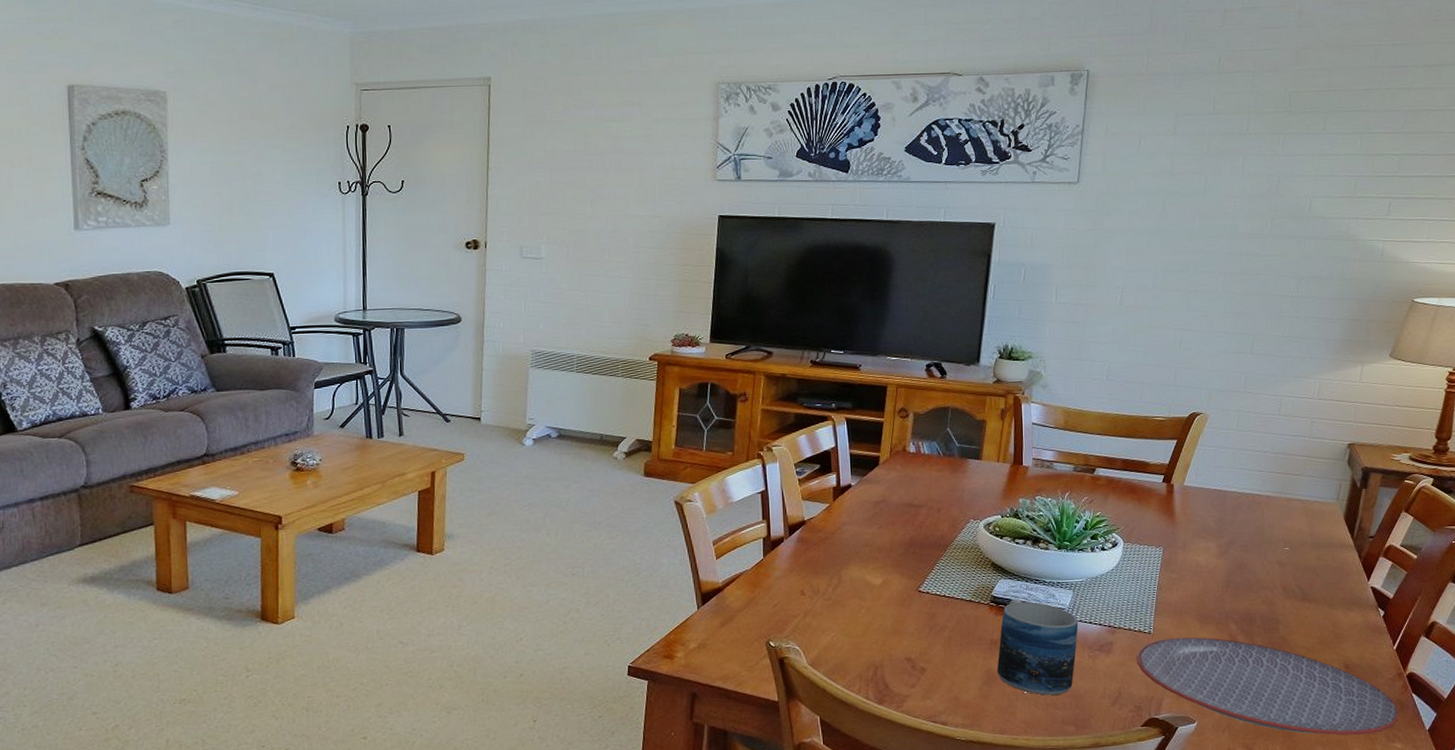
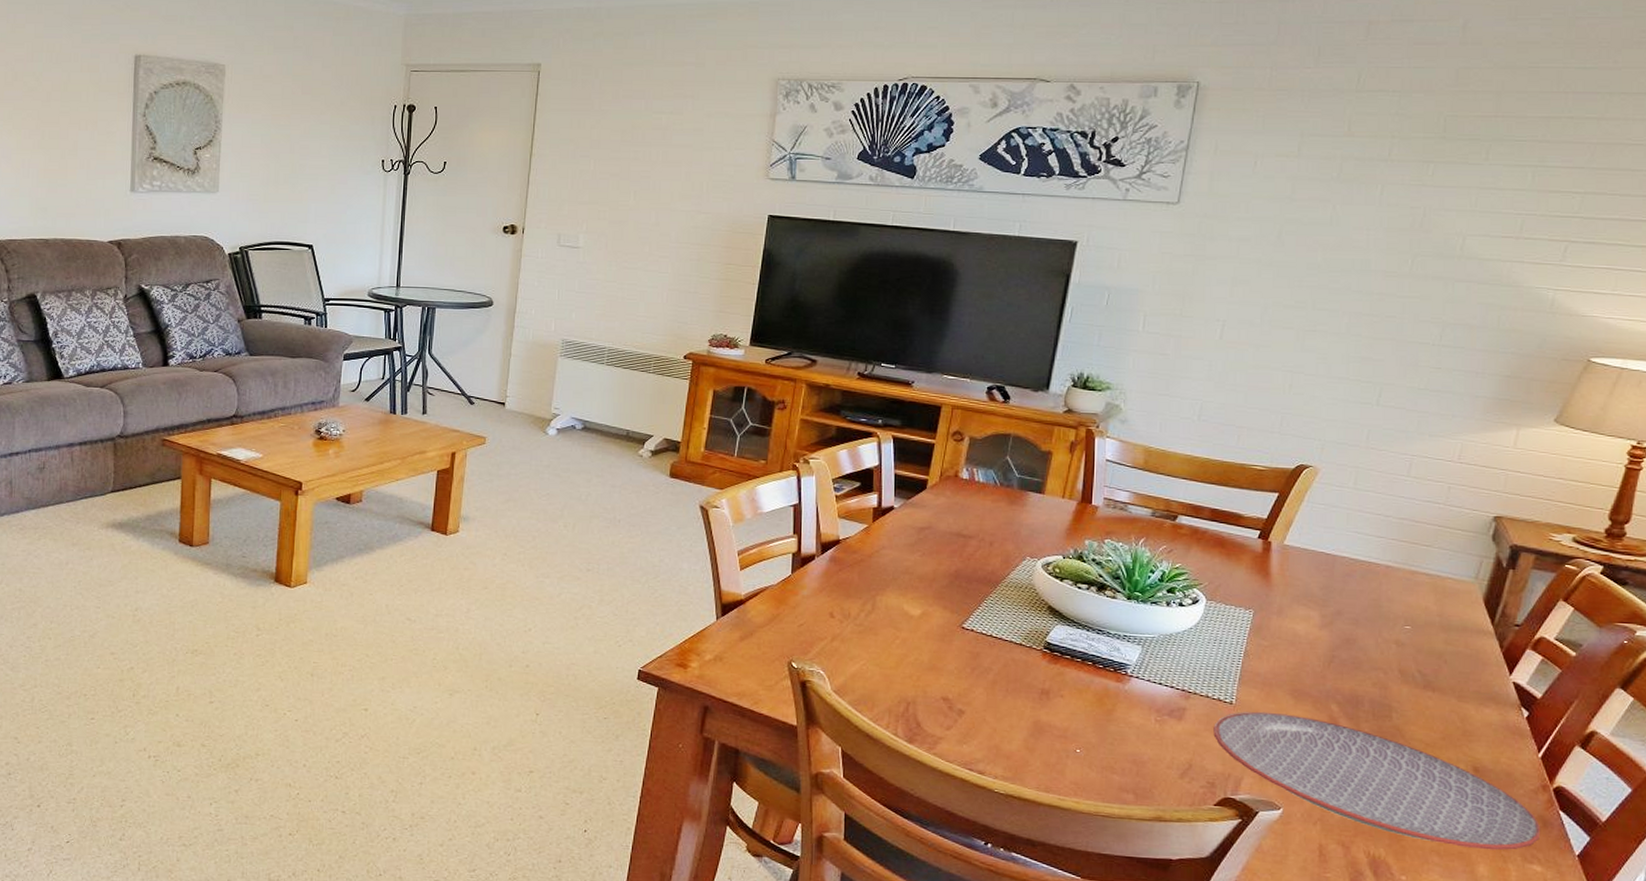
mug: present [996,599,1079,696] -> none [1046,648,1146,758]

